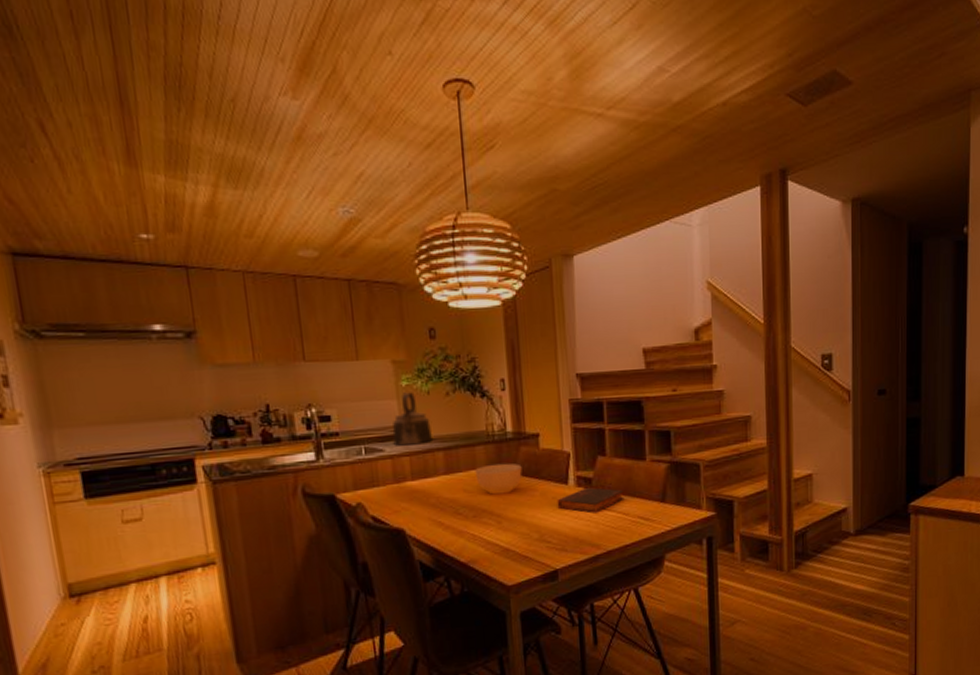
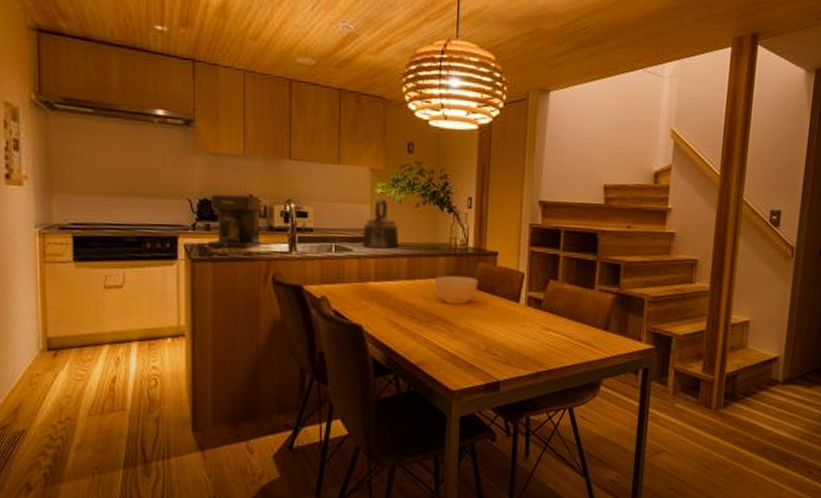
coffee maker: none [224,404,284,467] -> present [206,193,260,250]
book: present [557,487,624,513] -> none [506,307,571,333]

